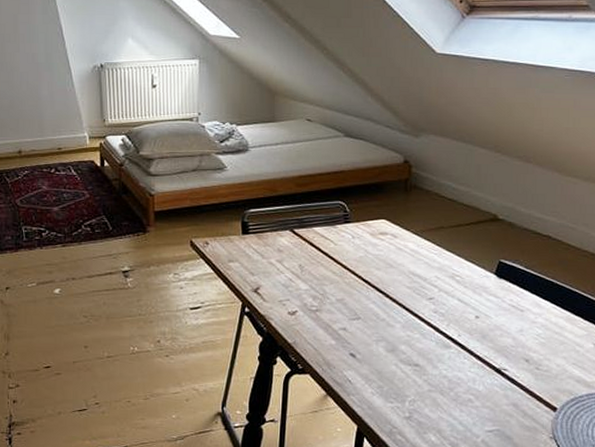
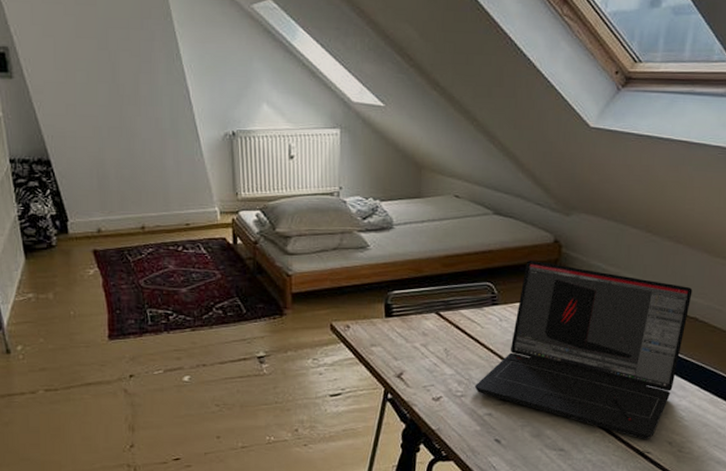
laptop: none [329,180,544,356] -> present [474,261,693,439]

